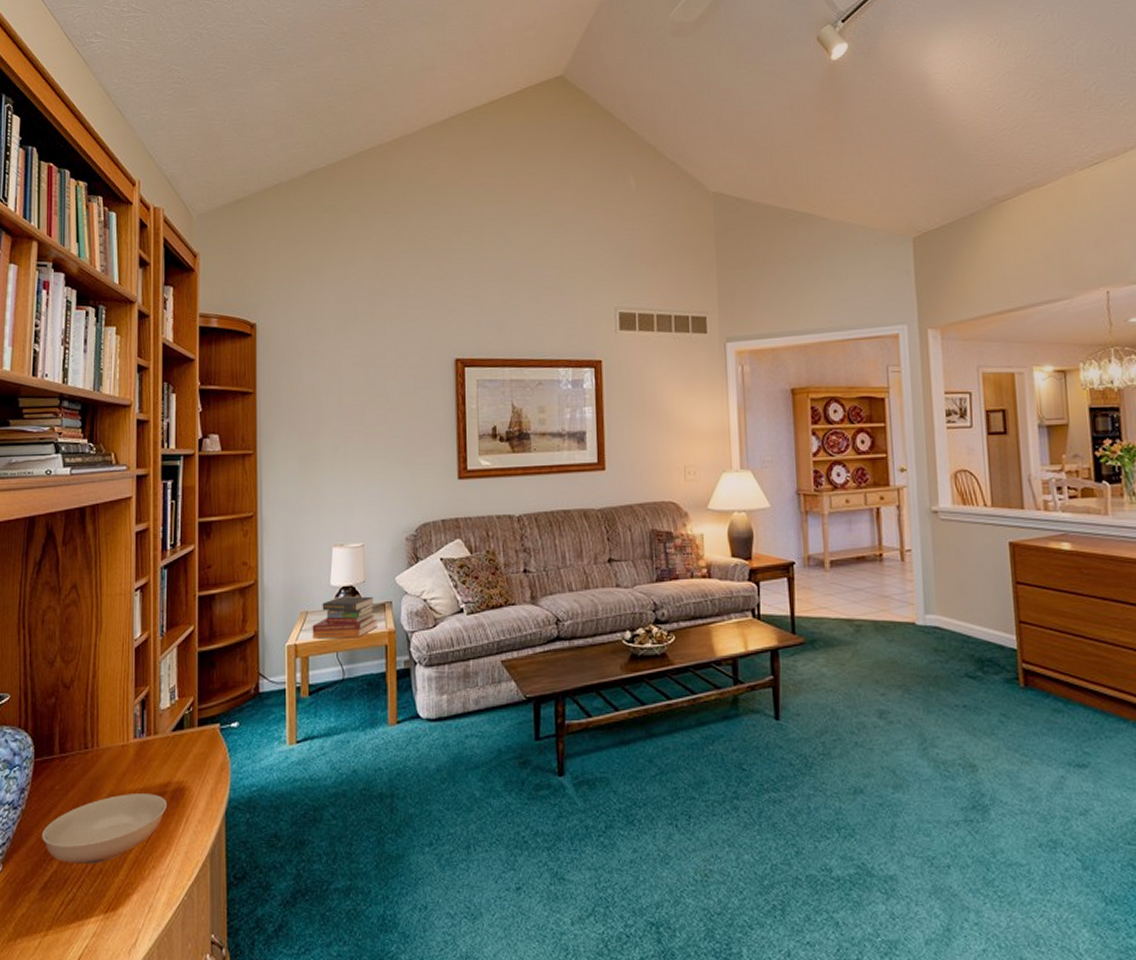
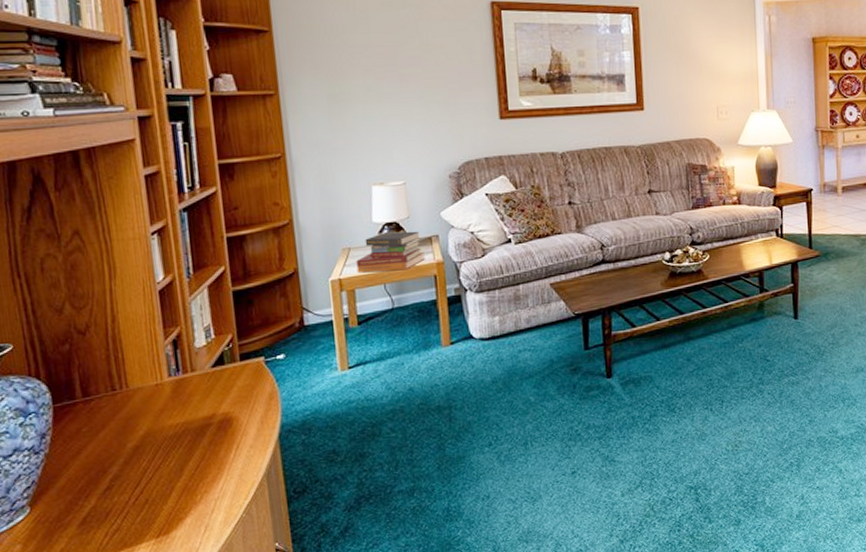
bowl: present [41,793,168,865] -> none [72,426,215,499]

